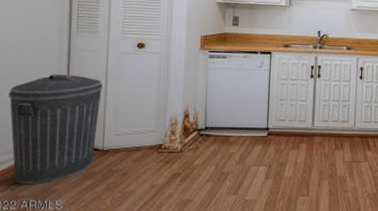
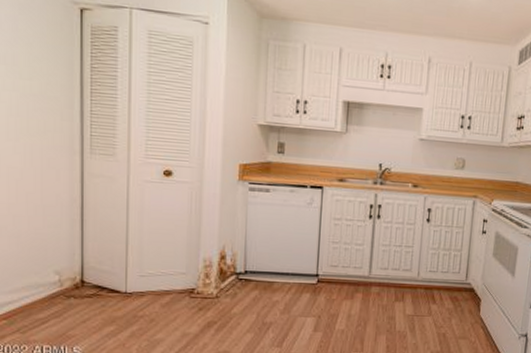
trash can: present [9,74,103,185] -> none [13,203,123,329]

